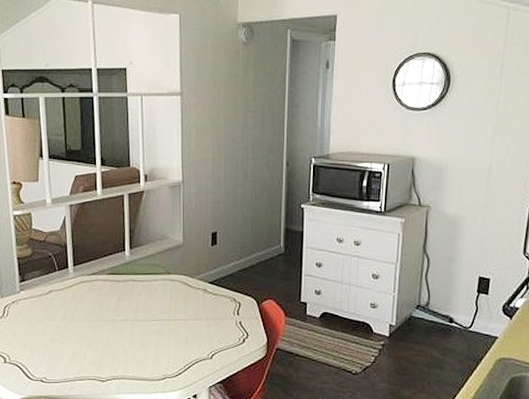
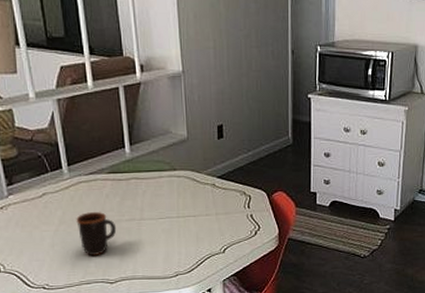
mug: none [76,310,112,354] -> present [76,211,117,256]

